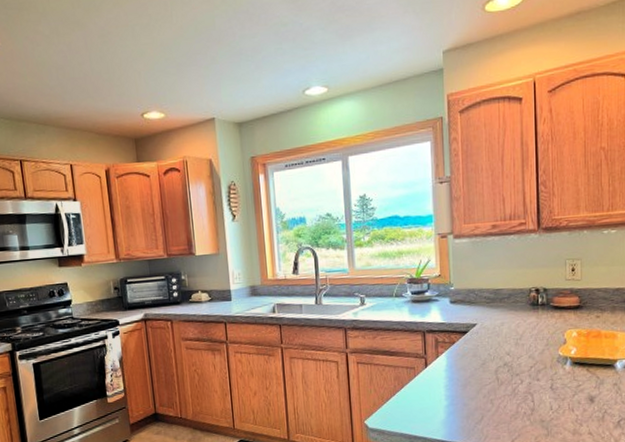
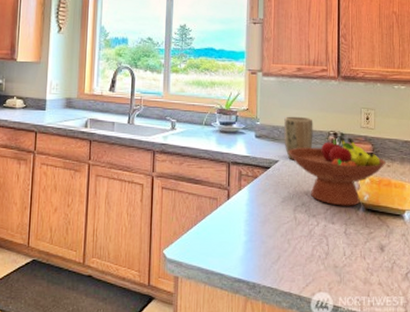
plant pot: none [480,276,513,321] -> present [284,116,313,159]
fruit bowl: none [487,291,595,363] -> present [288,136,386,206]

